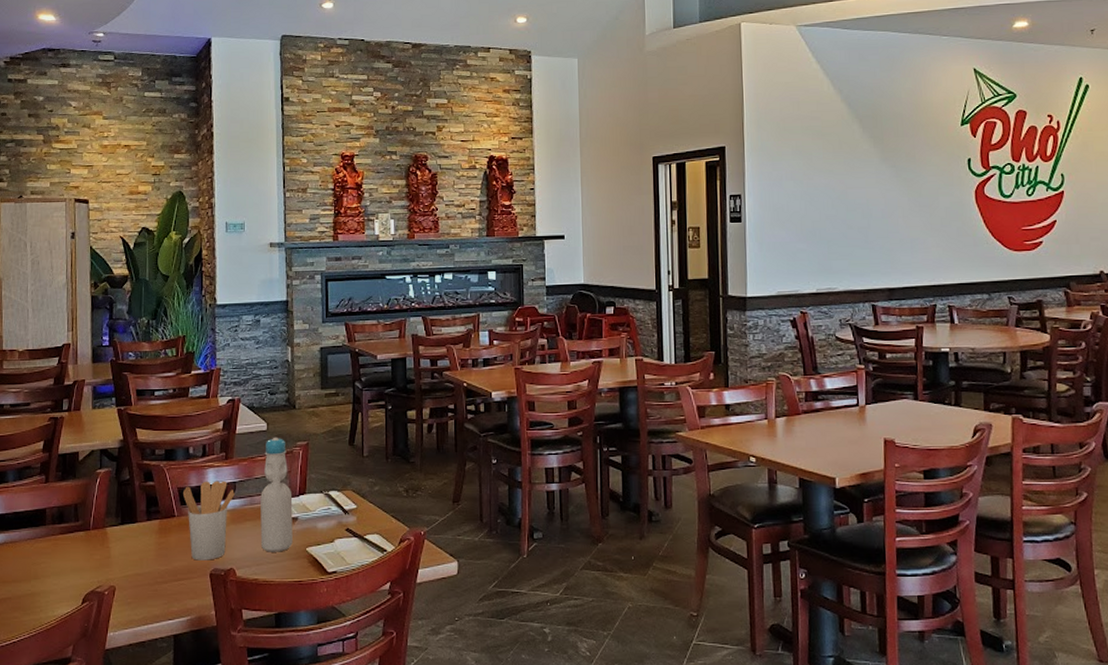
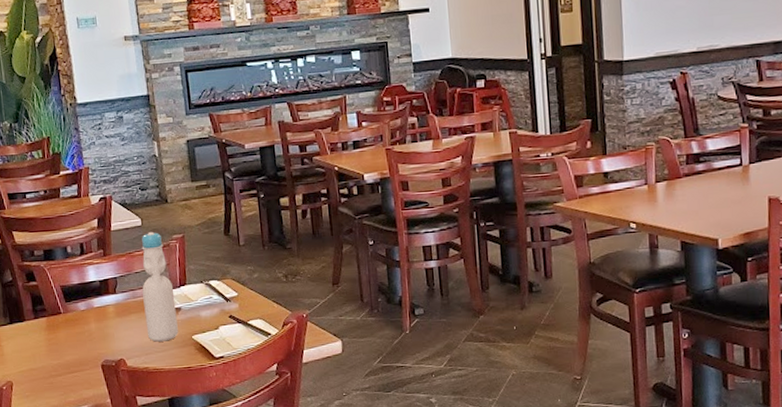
utensil holder: present [183,481,235,560] -> none [66,277,117,353]

